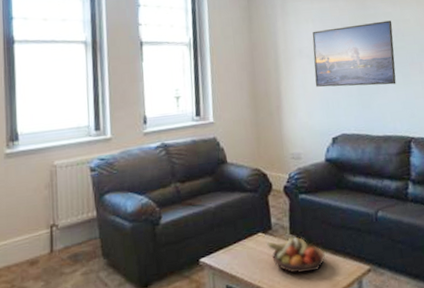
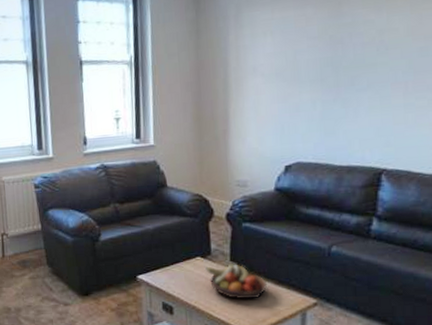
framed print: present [312,20,397,87] -> none [269,30,374,110]

